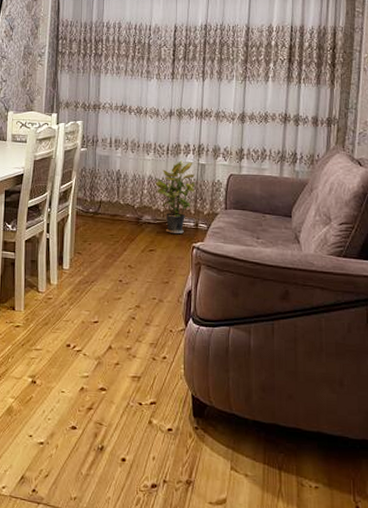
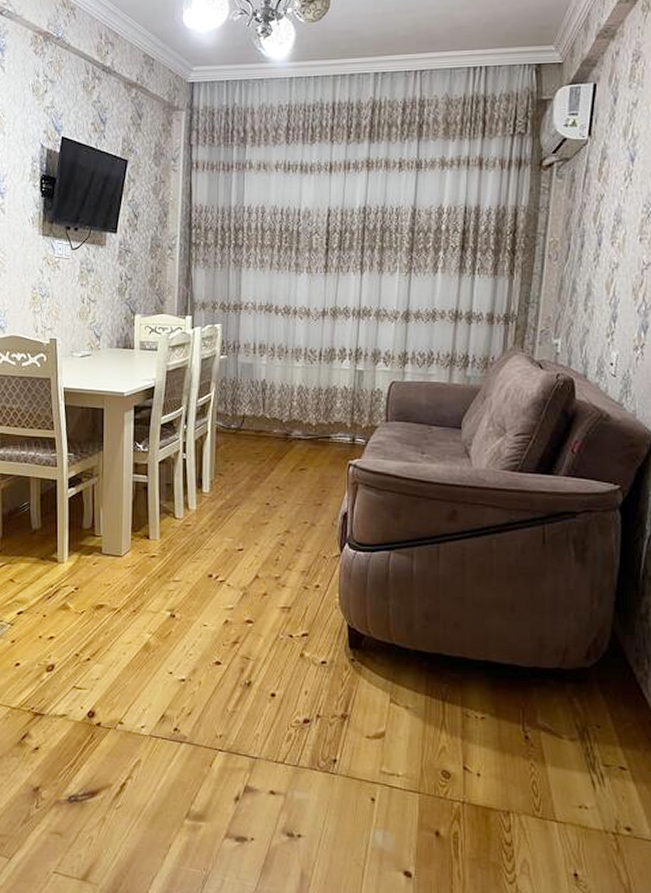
potted plant: present [155,160,196,235] -> none [305,367,352,451]

